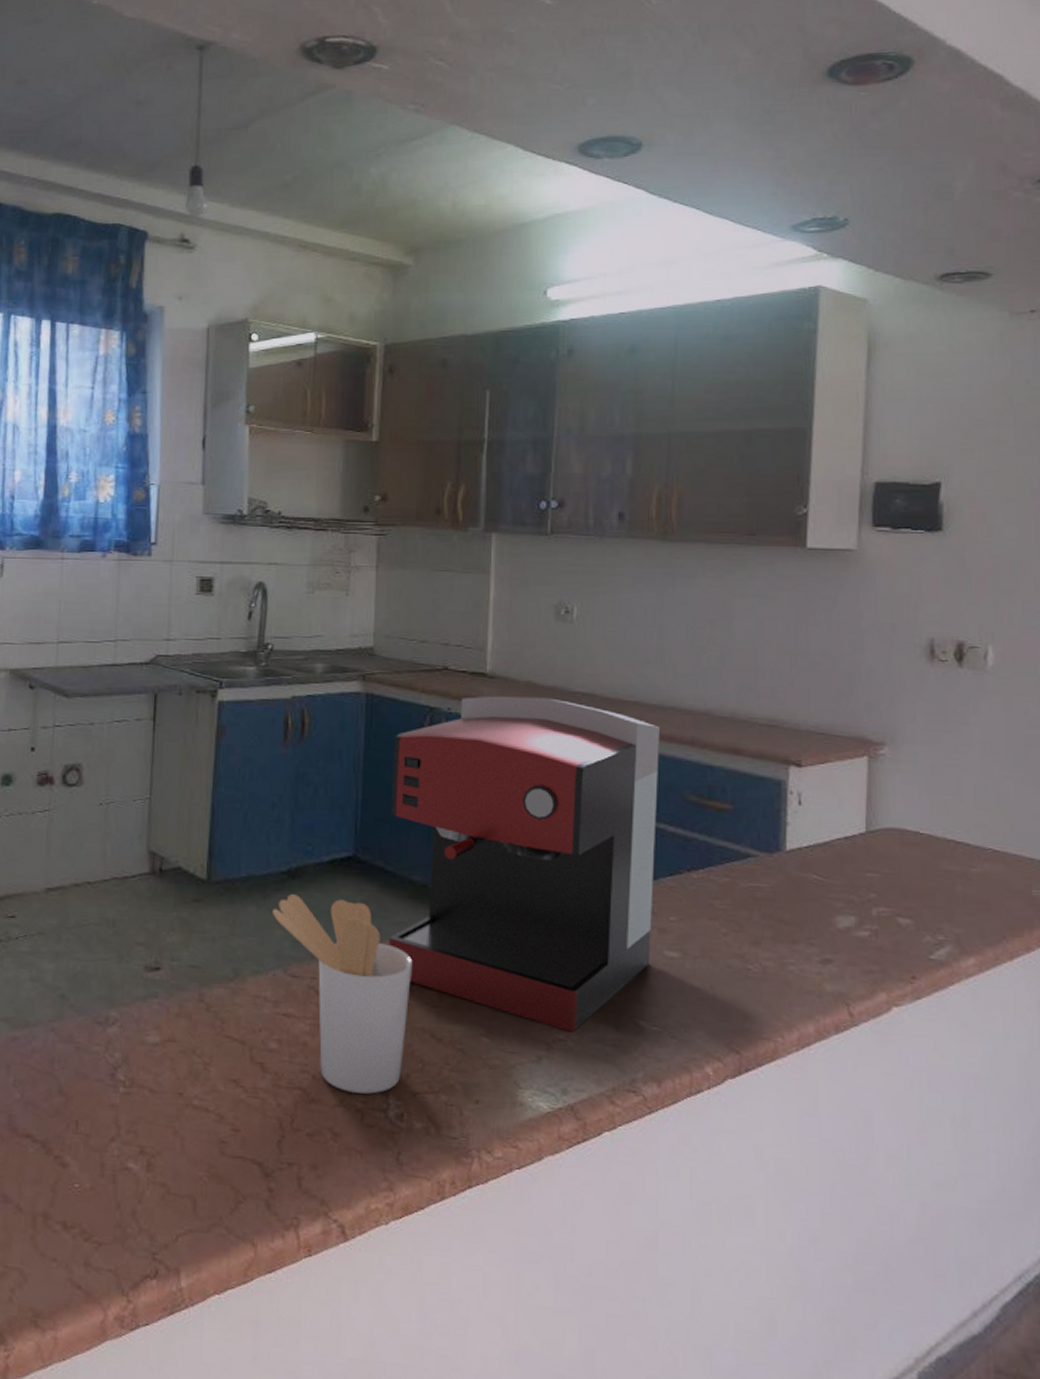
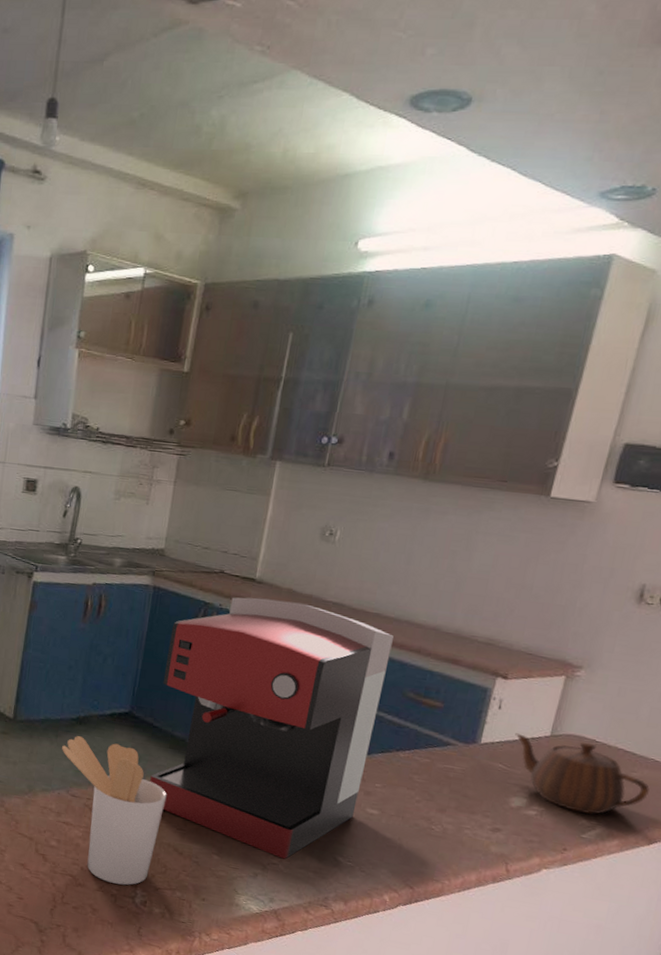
teapot: none [824,833,996,929] -> present [515,733,650,815]

